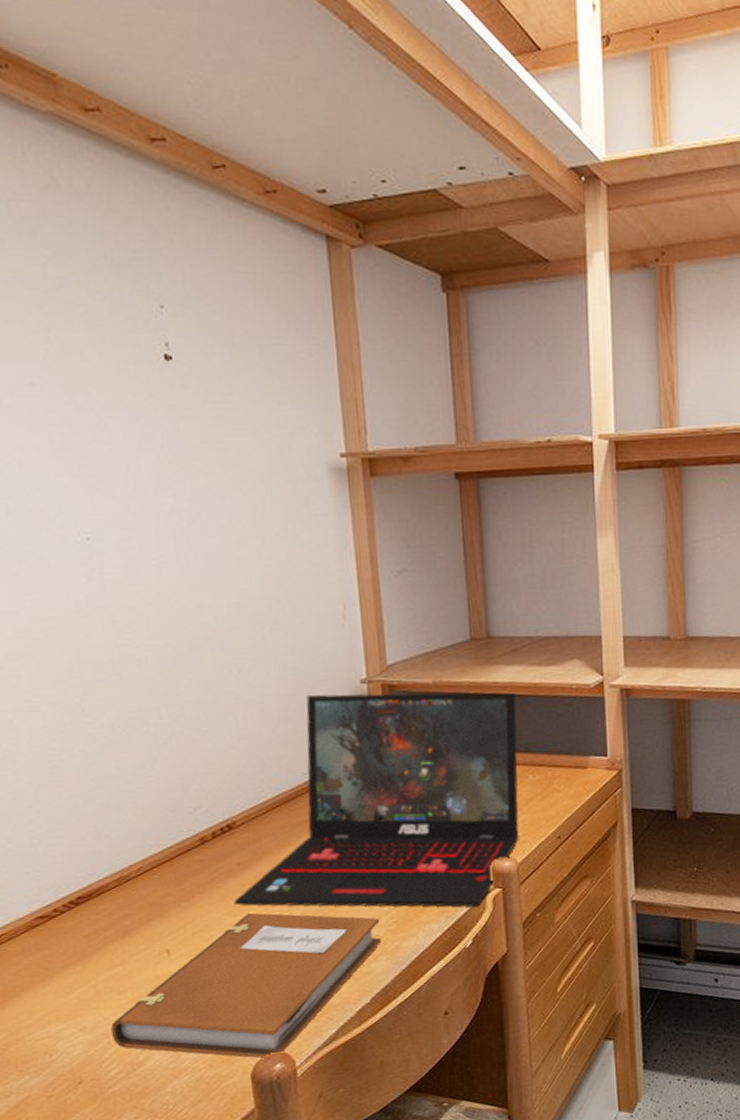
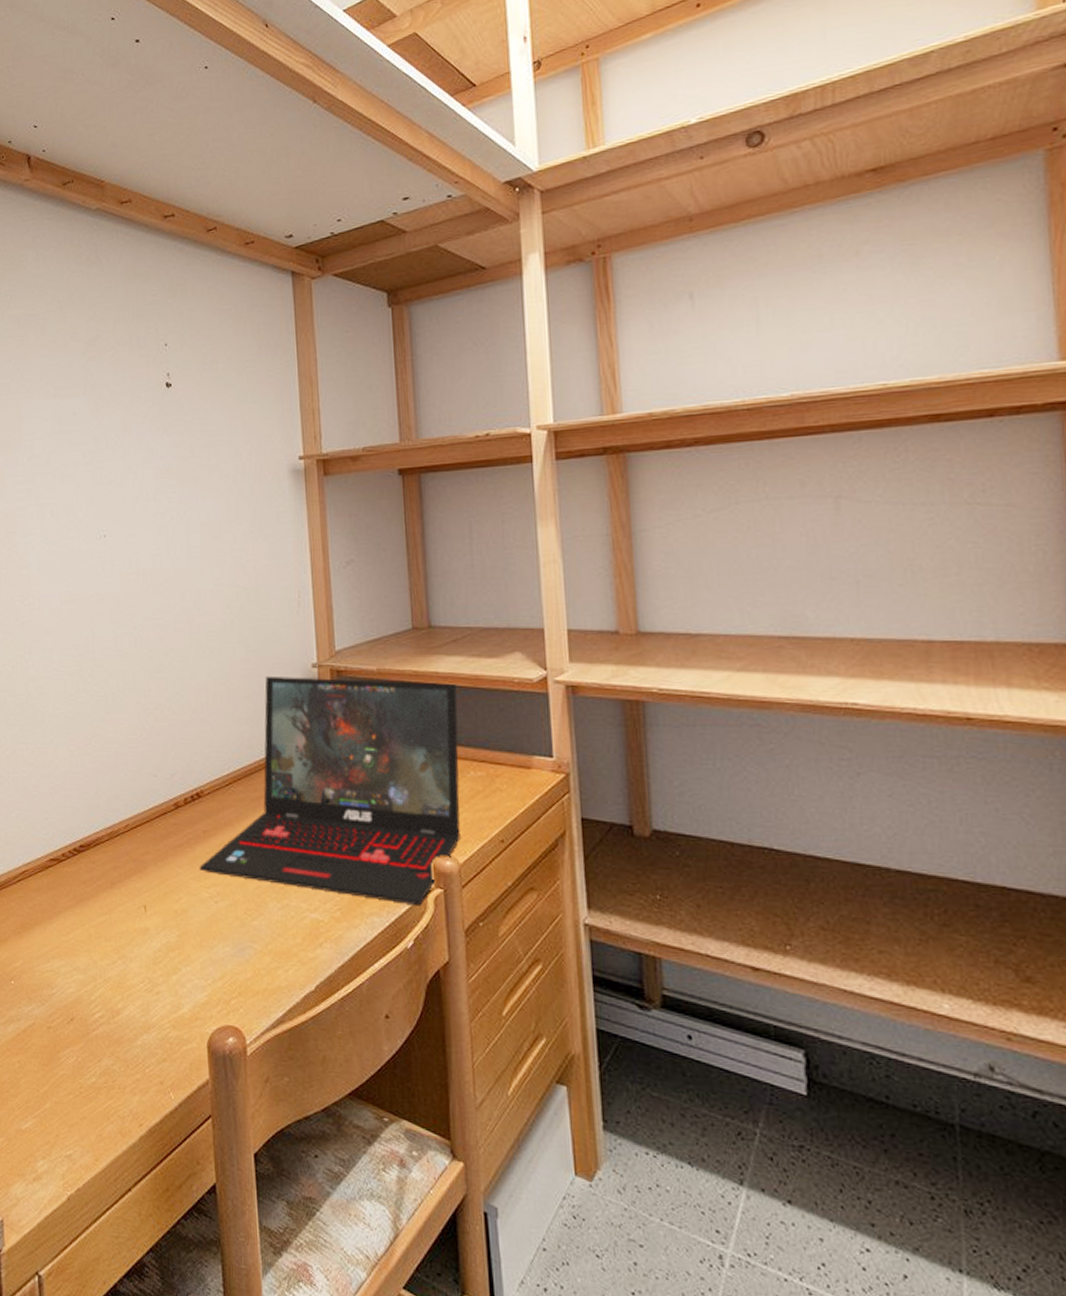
notebook: present [111,912,382,1059] -> none [98,881,326,1030]

